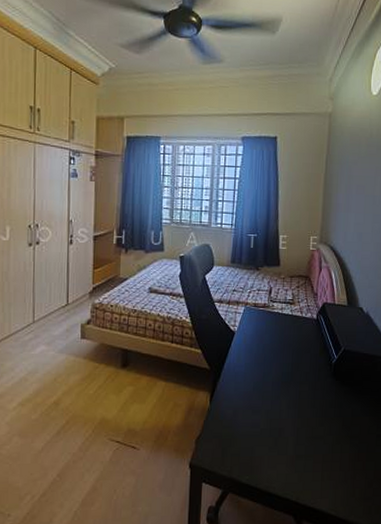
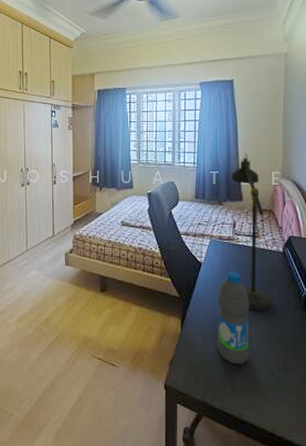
water bottle: none [247,340,282,436] -> present [217,271,250,365]
desk lamp: none [270,215,304,380] -> present [231,152,272,311]

